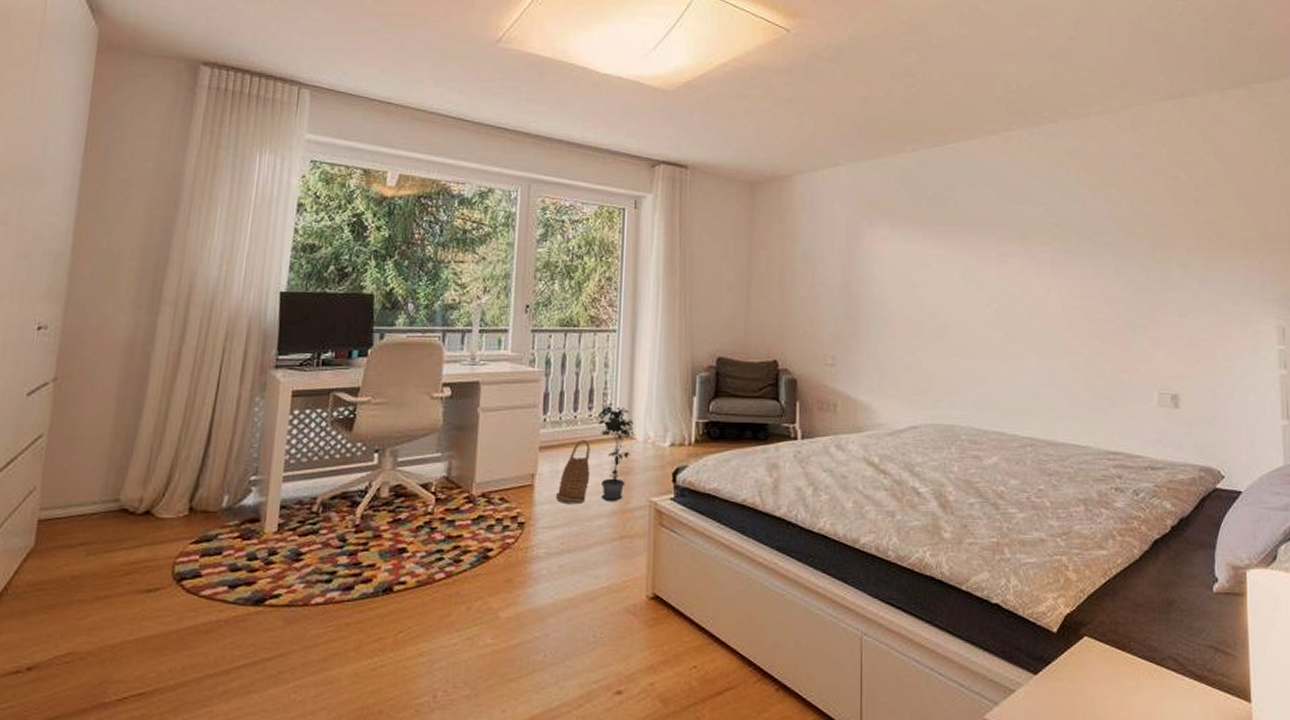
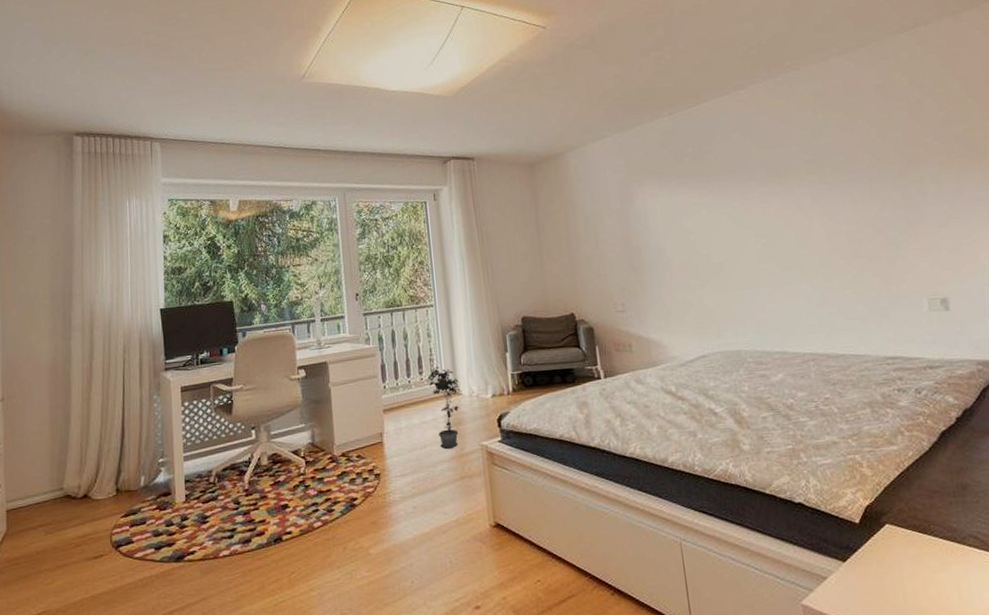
basket: present [556,440,590,505] -> none [403,400,429,456]

